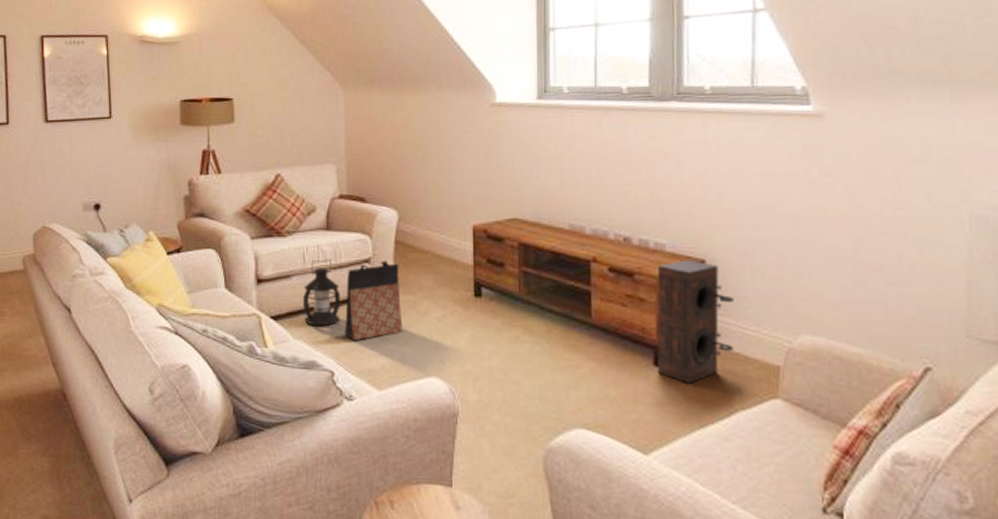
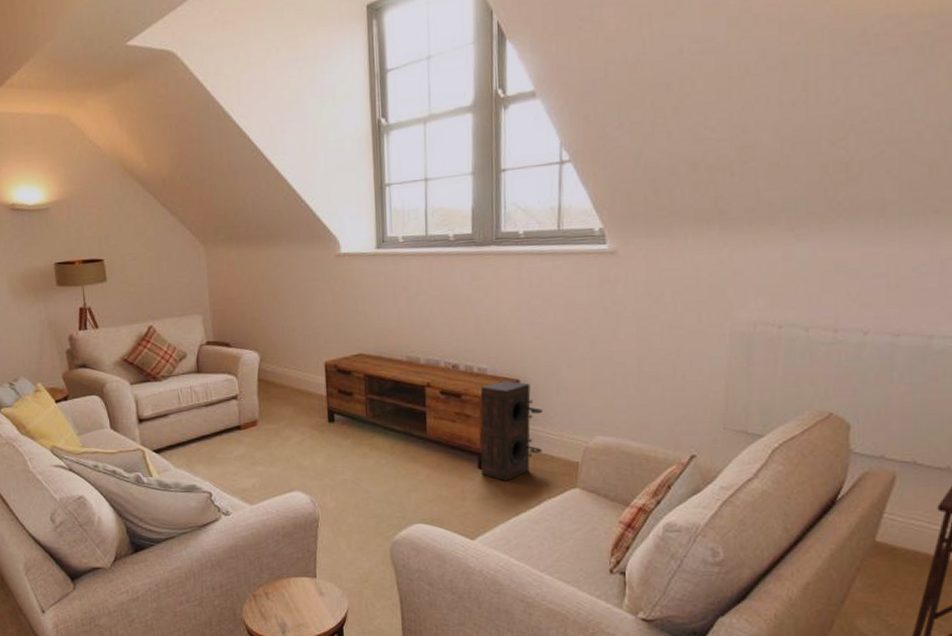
lantern: present [303,259,341,327] -> none [180,398,214,456]
bag: present [345,260,403,341] -> none [217,396,269,466]

